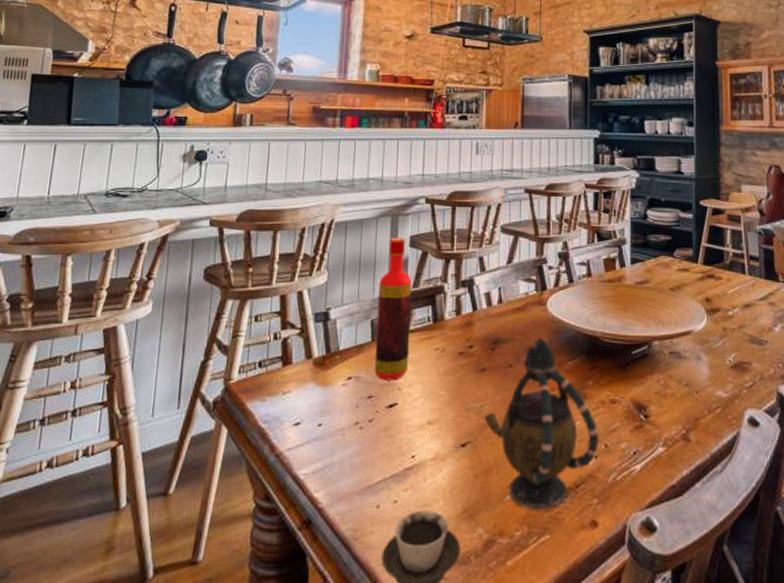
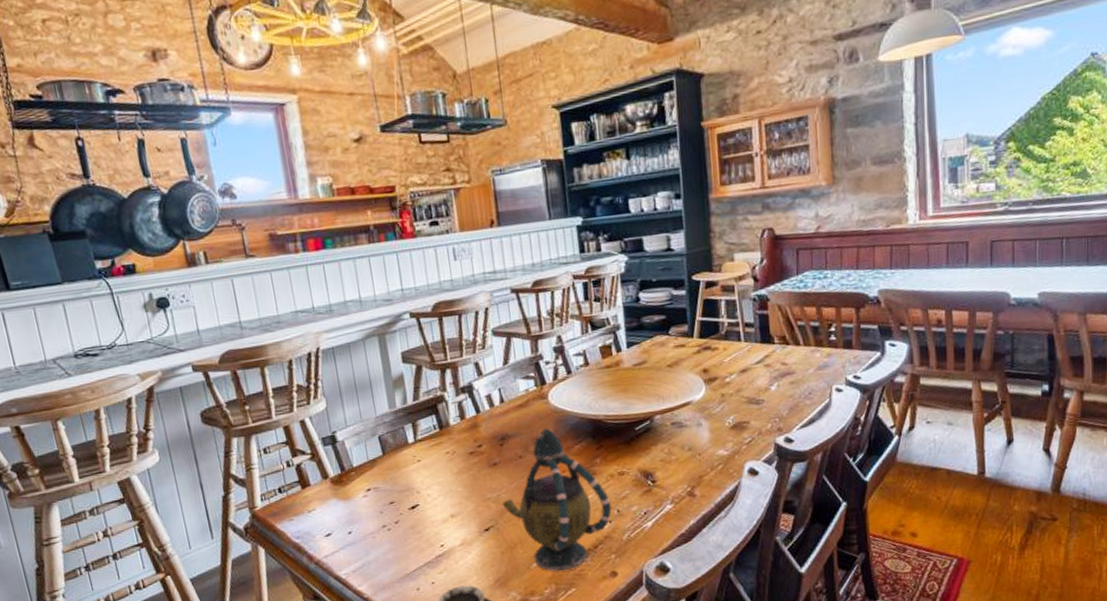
bottle: present [374,237,412,381] -> none [378,355,423,487]

